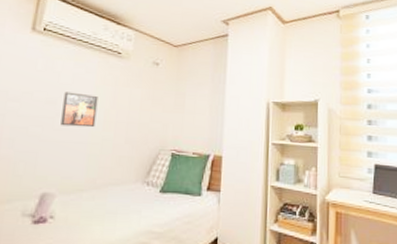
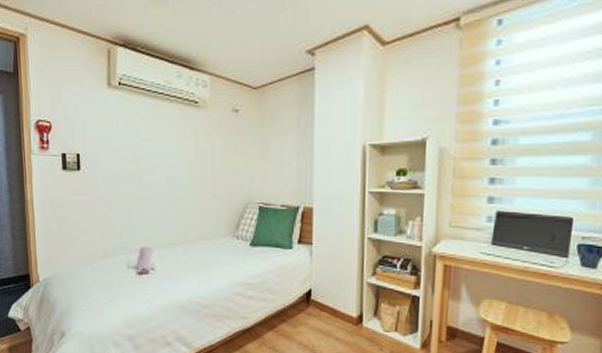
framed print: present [60,91,98,128] -> none [148,148,181,184]

